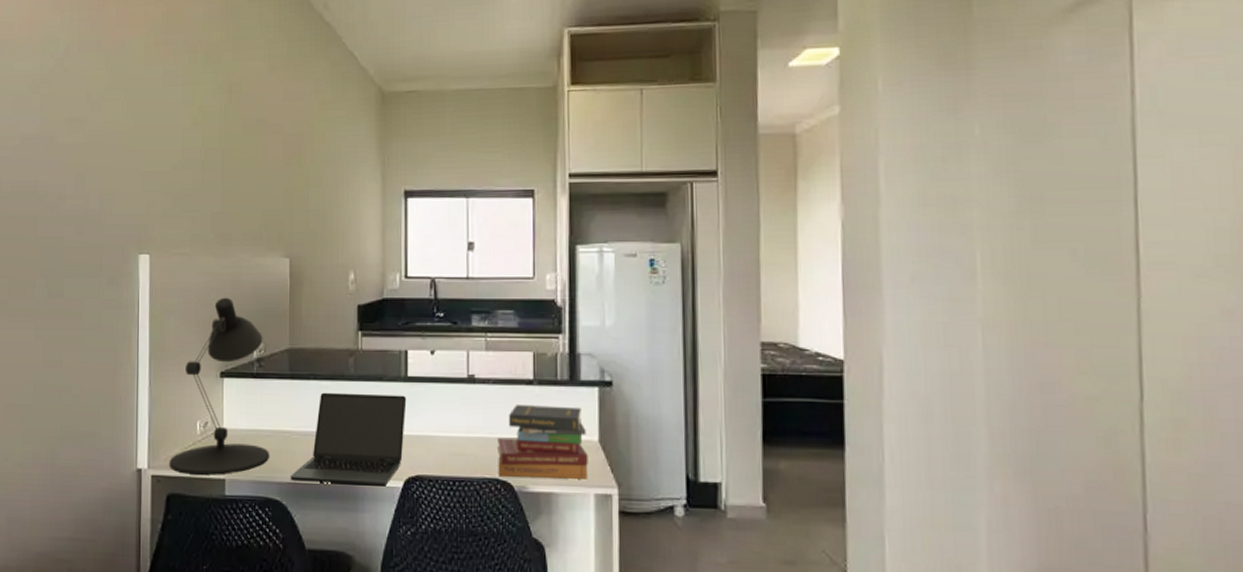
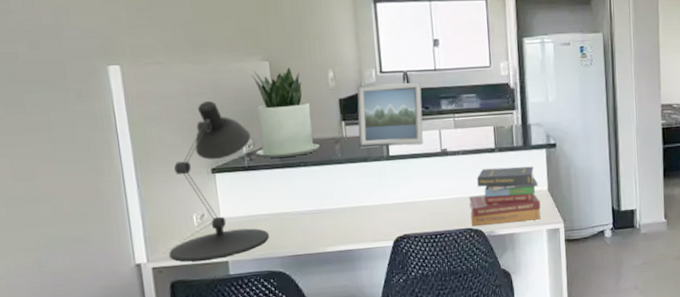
planter: none [265,266,332,367] -> present [252,67,320,158]
laptop: present [290,392,407,486] -> none [291,171,391,254]
picture frame: none [374,290,450,365] -> present [357,82,424,147]

